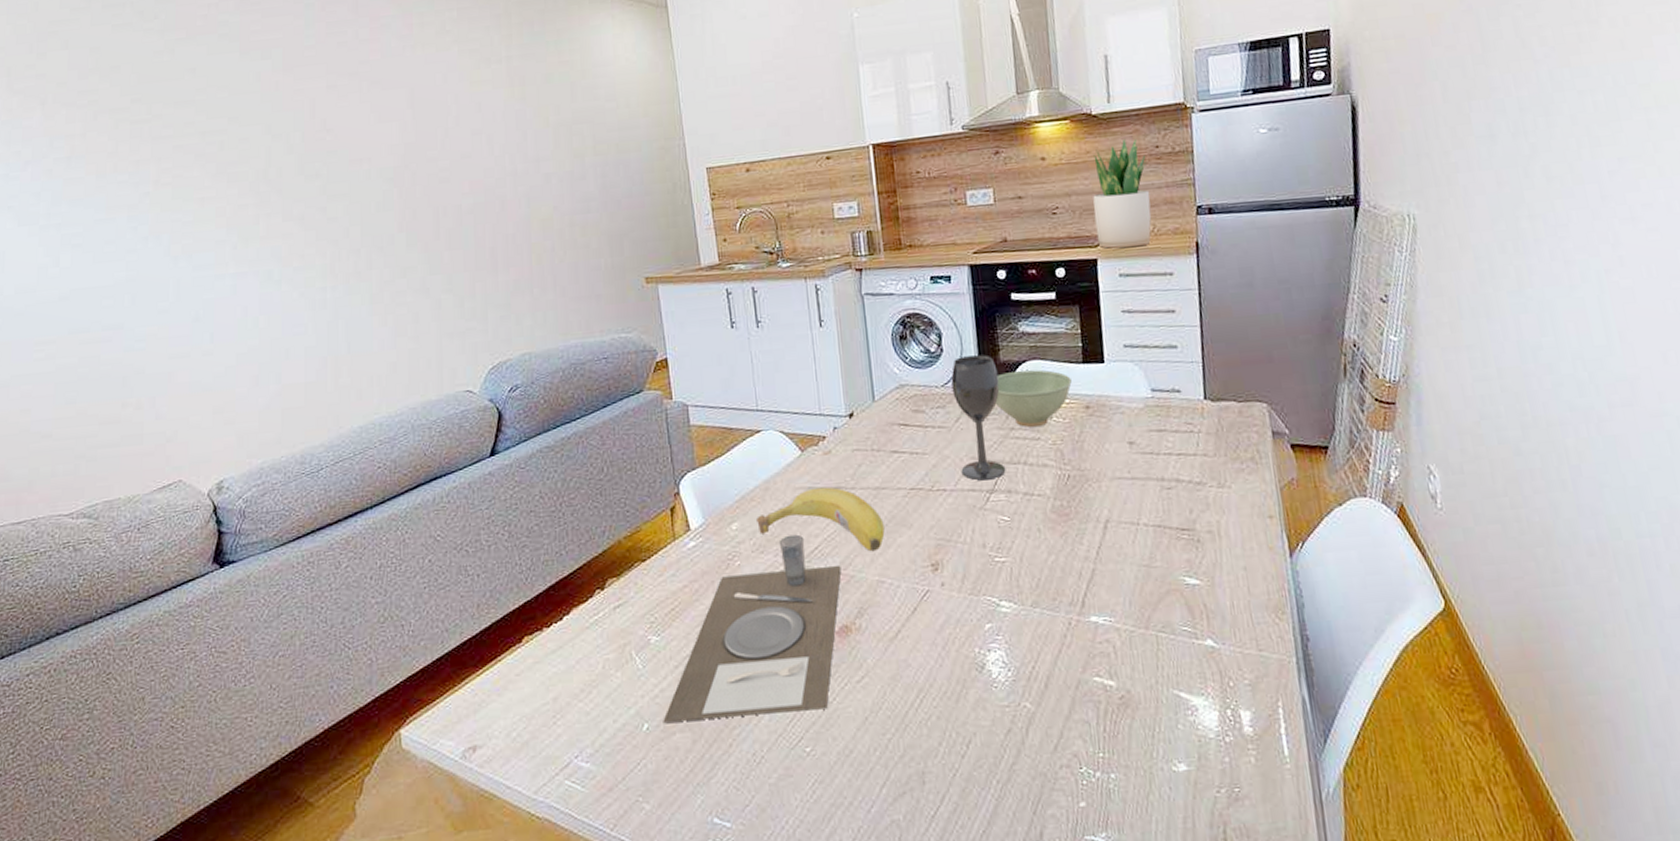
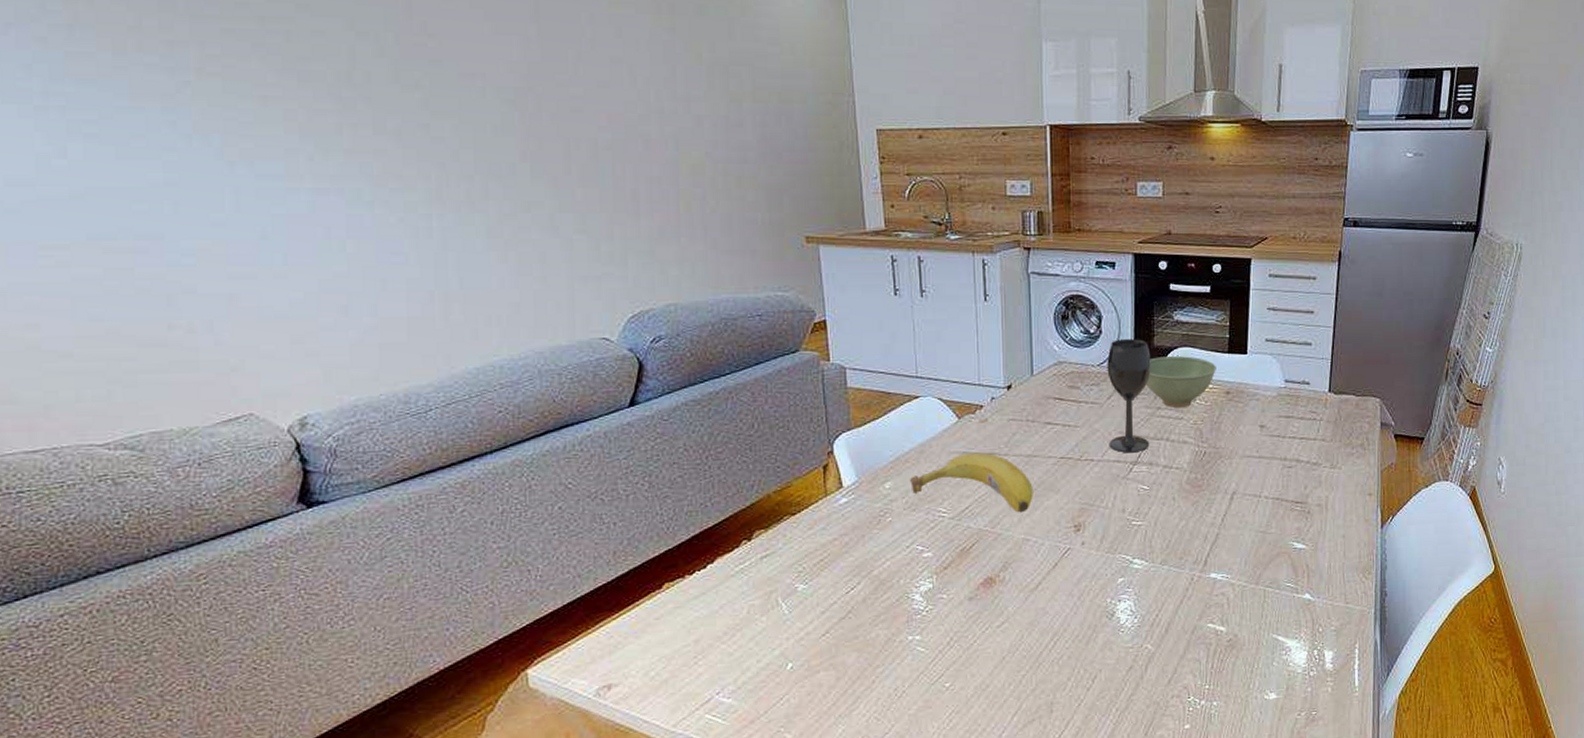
place setting: present [663,534,841,723] -> none [807,495,990,662]
planter: present [1093,139,1152,249] -> none [1253,148,1306,251]

